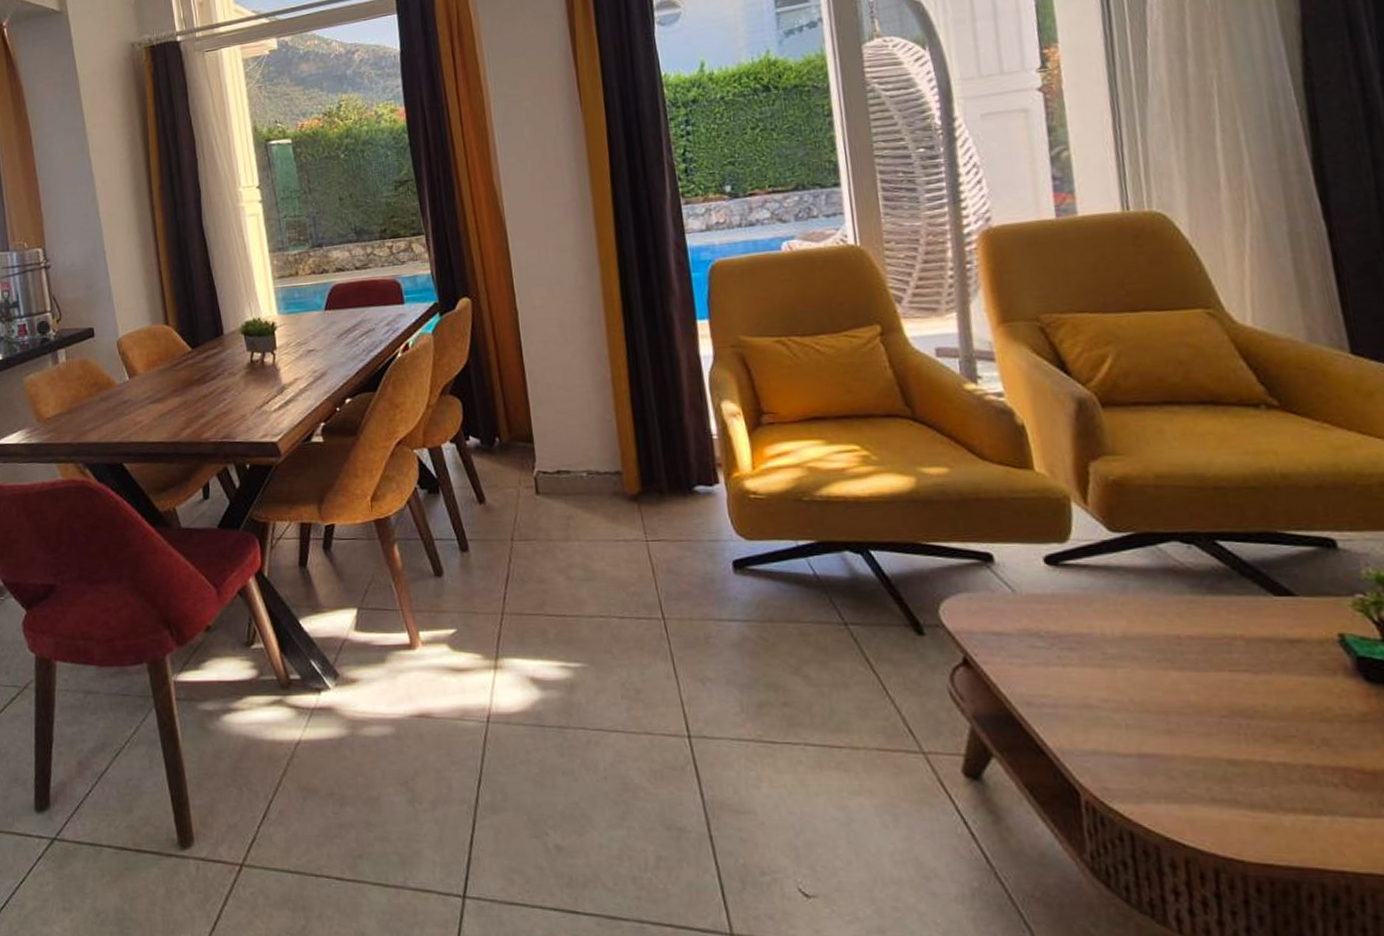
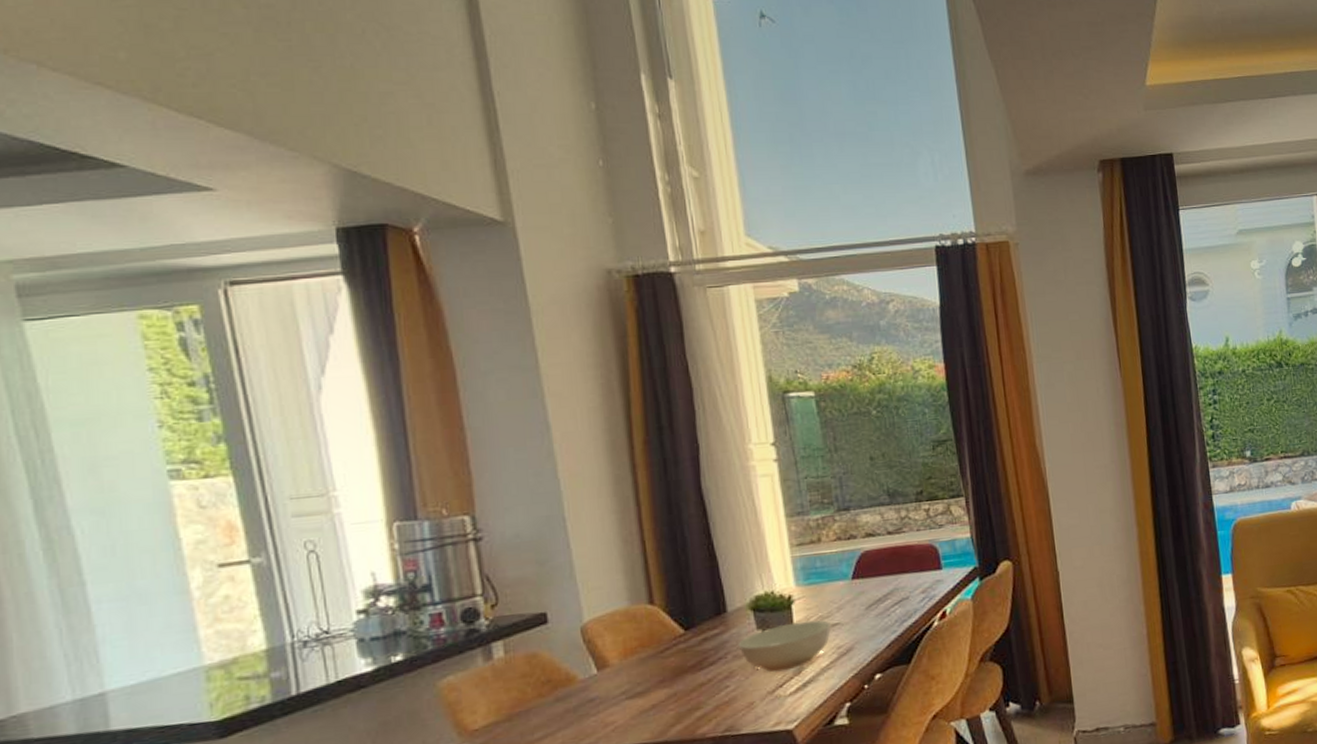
bowl: none [232,345,308,390] -> present [738,620,831,673]

